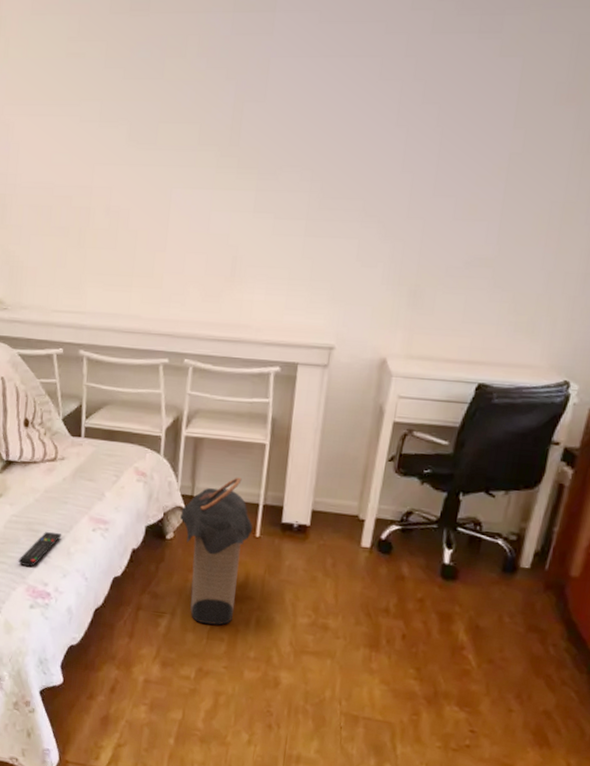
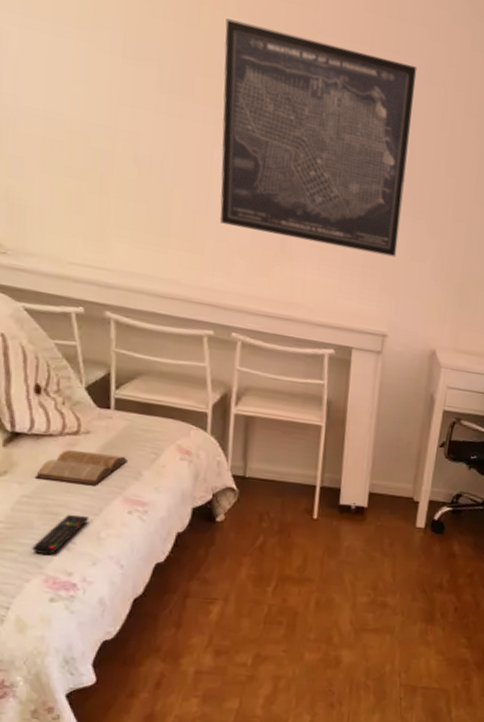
book: none [21,474,93,506] -> present [34,450,128,486]
wall art: none [176,65,372,267] -> present [219,18,417,257]
laundry hamper: present [179,477,253,625] -> none [230,458,311,609]

